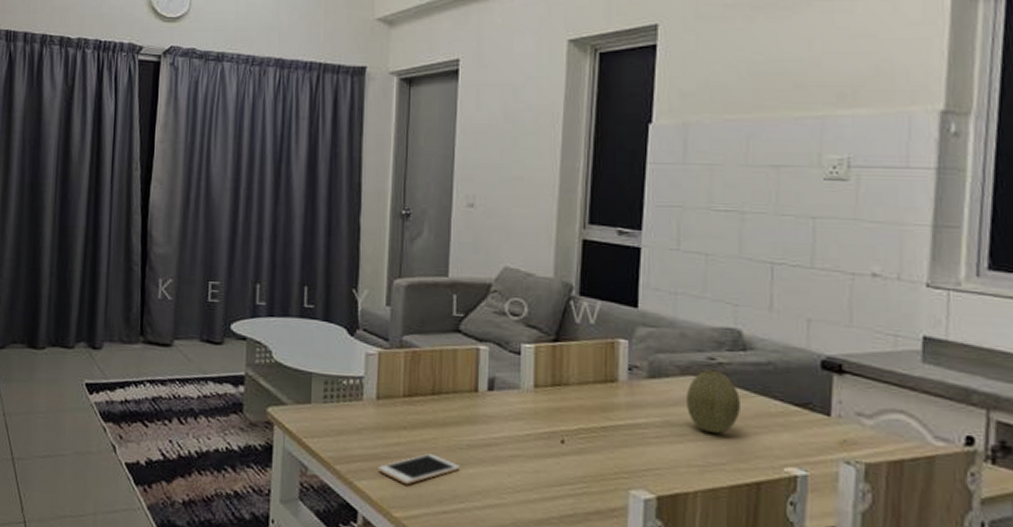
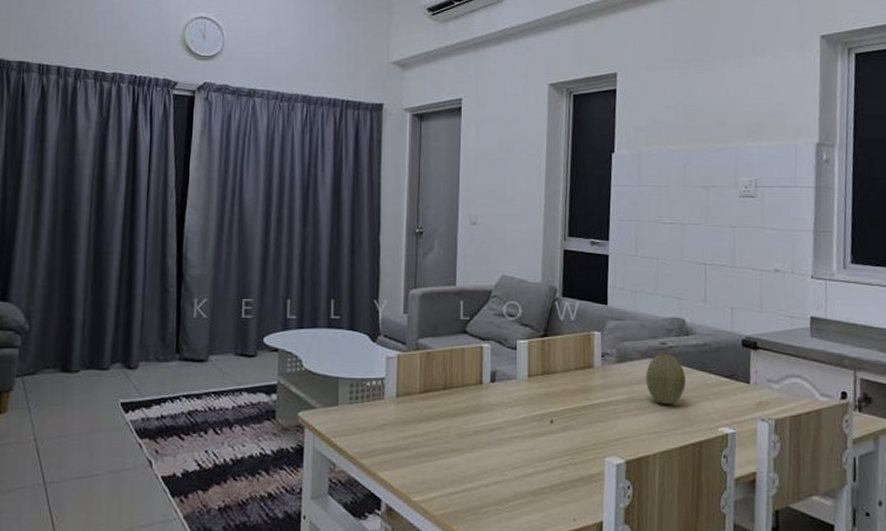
cell phone: present [378,453,461,485] -> none [399,441,470,471]

